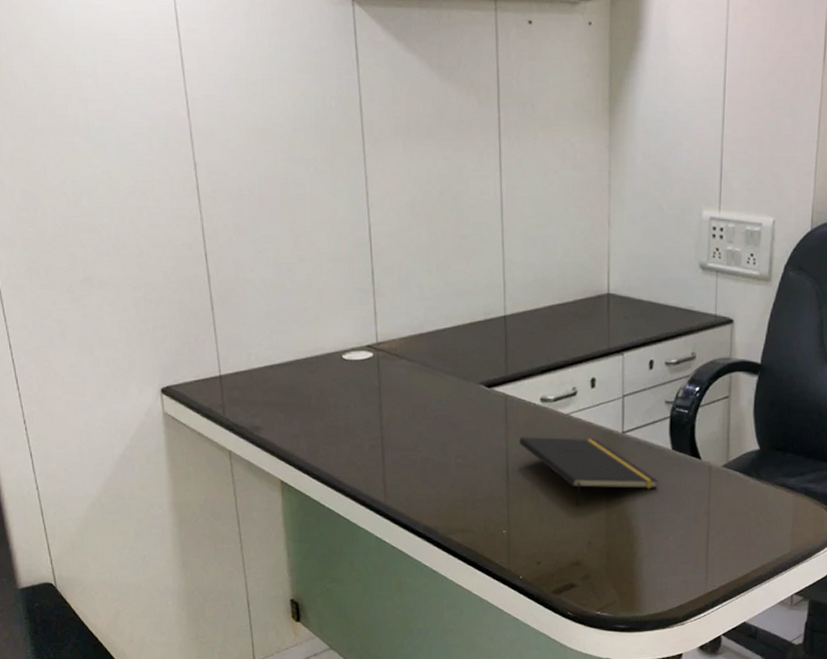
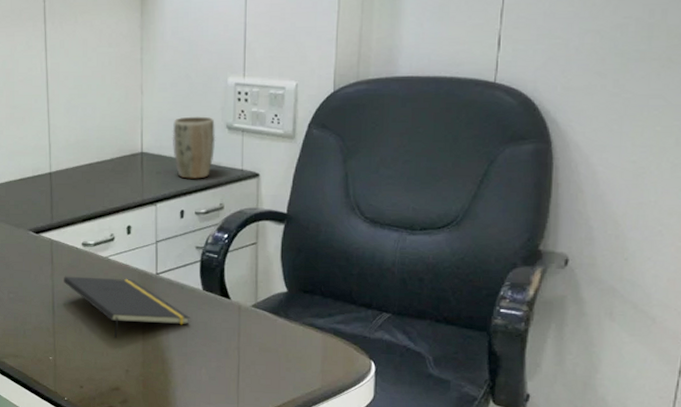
plant pot: none [641,253,689,325] -> present [172,116,216,179]

